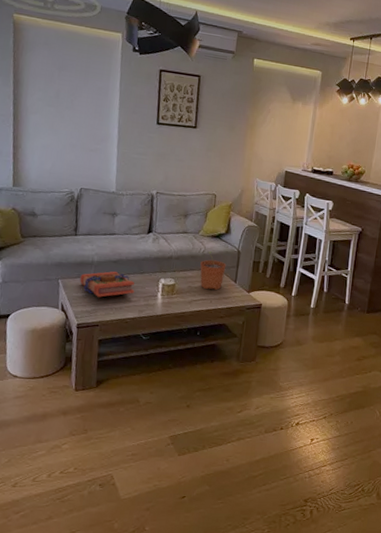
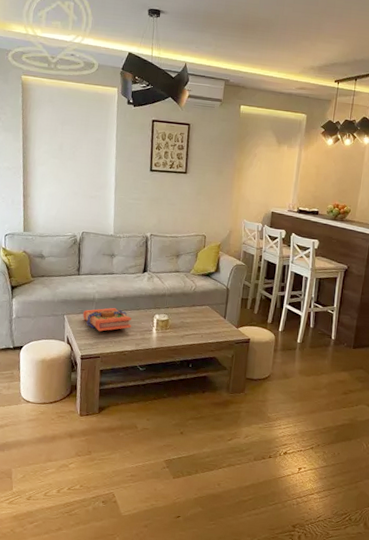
plant pot: present [200,250,226,290] -> none [191,288,216,325]

